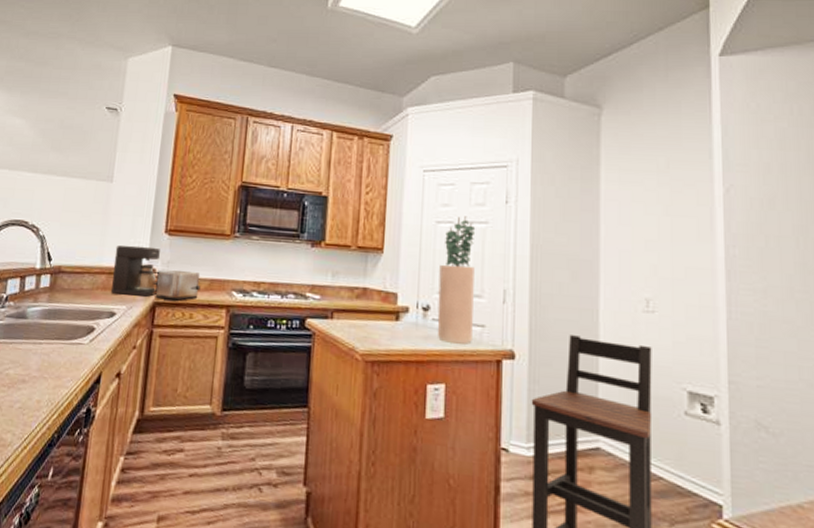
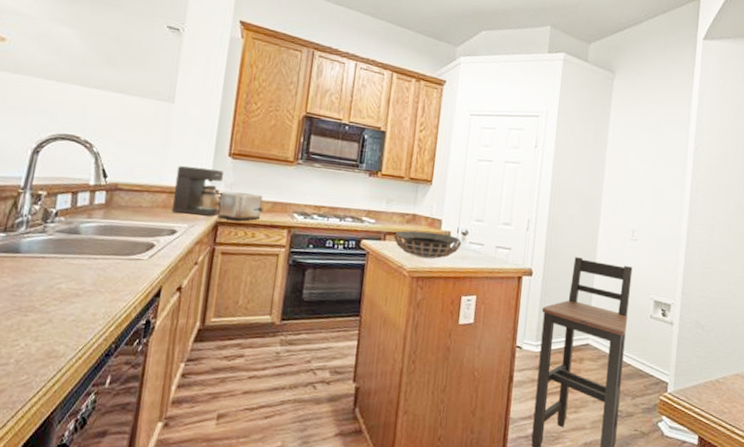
decorative bowl: none [341,306,424,340] -> present [393,230,462,259]
vase: present [437,216,476,345] -> none [472,156,510,264]

